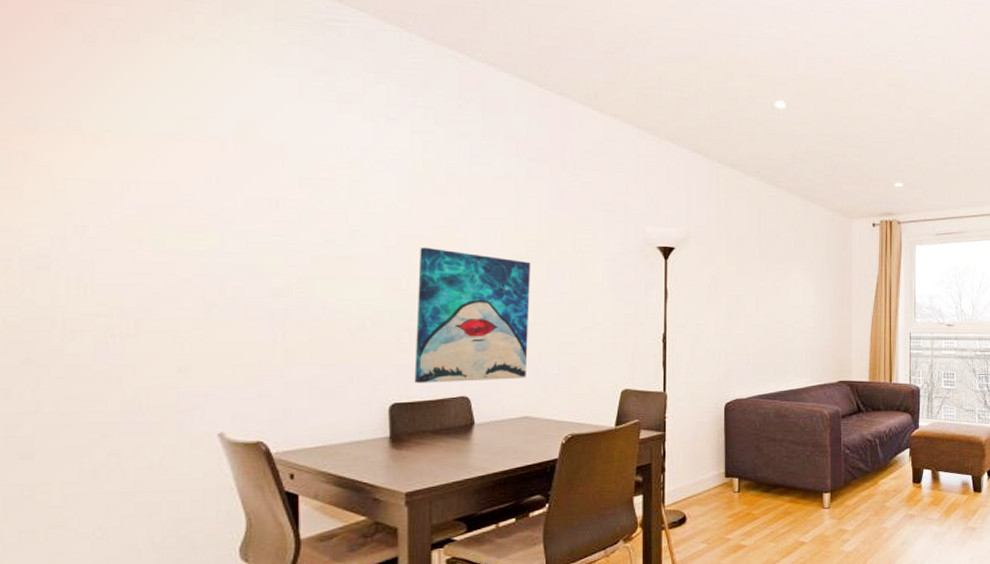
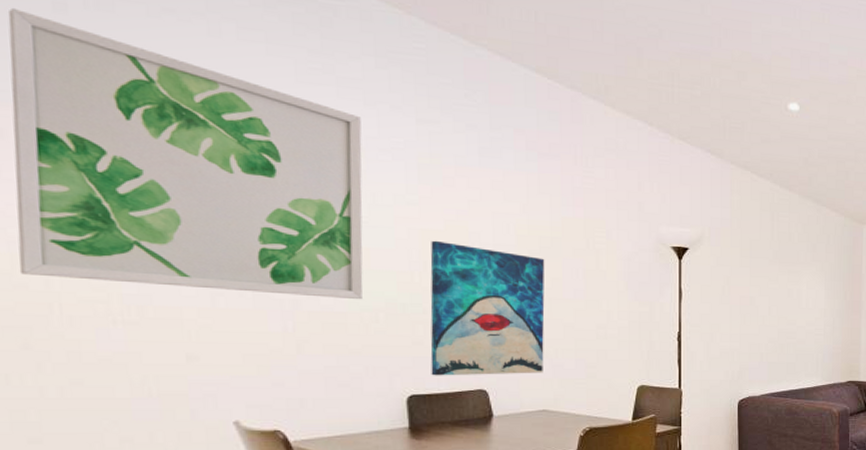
wall art: none [29,41,359,308] -> present [7,7,363,300]

